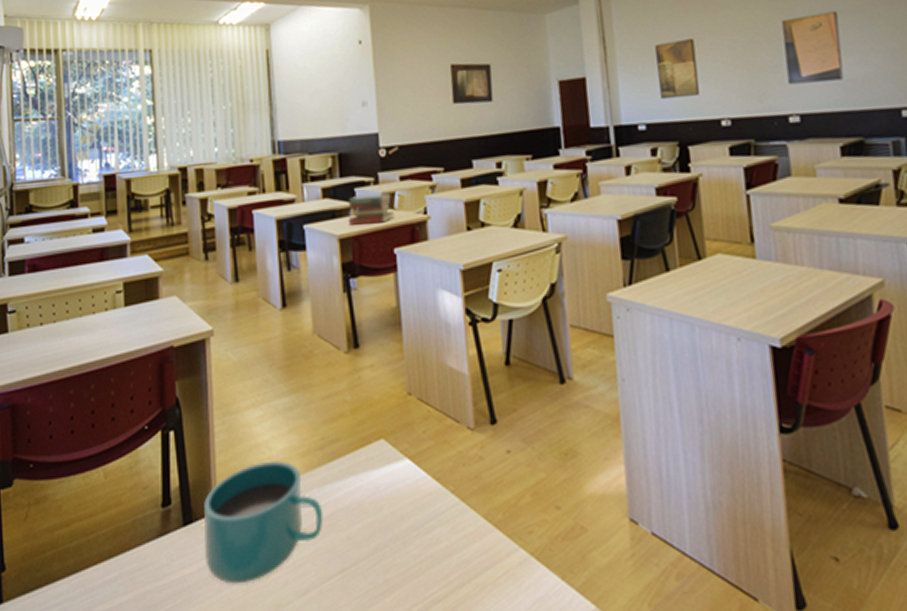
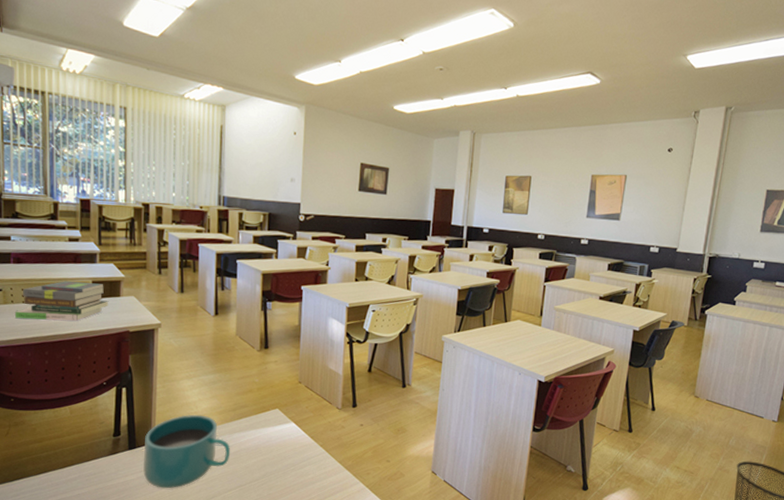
books: none [31,285,145,348] -> present [14,281,109,322]
books: present [348,192,394,227] -> none [271,245,305,267]

